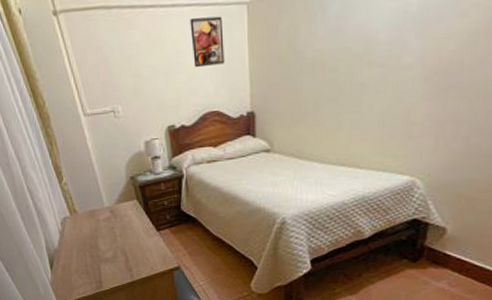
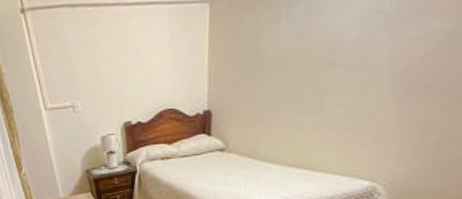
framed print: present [190,16,225,68] -> none [152,14,185,66]

